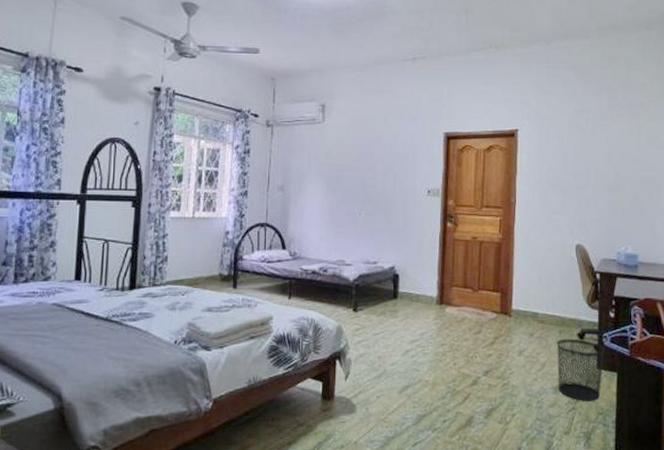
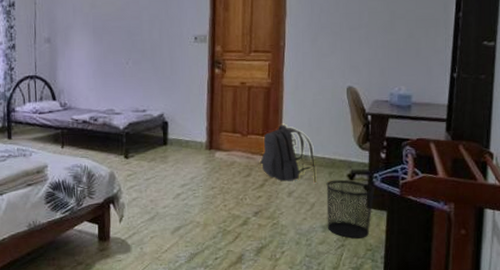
backpack: none [490,281,547,341] -> present [259,125,317,183]

